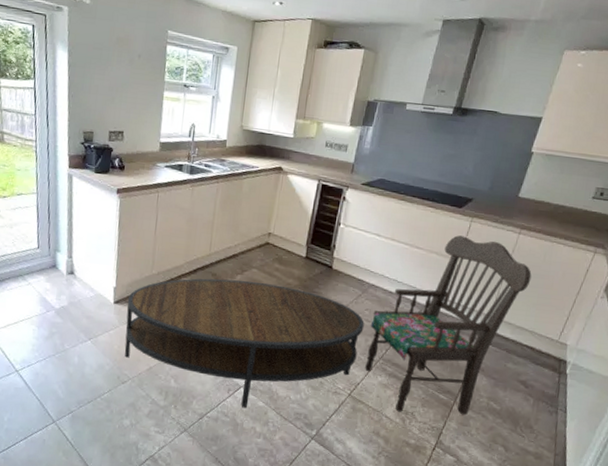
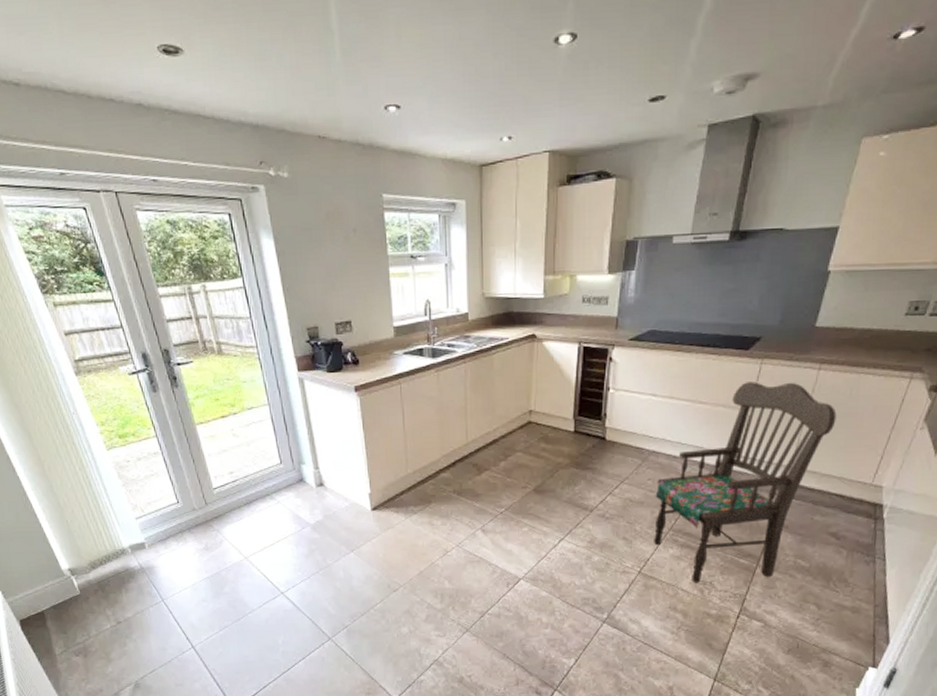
coffee table: present [124,278,365,409] -> none [385,466,648,601]

